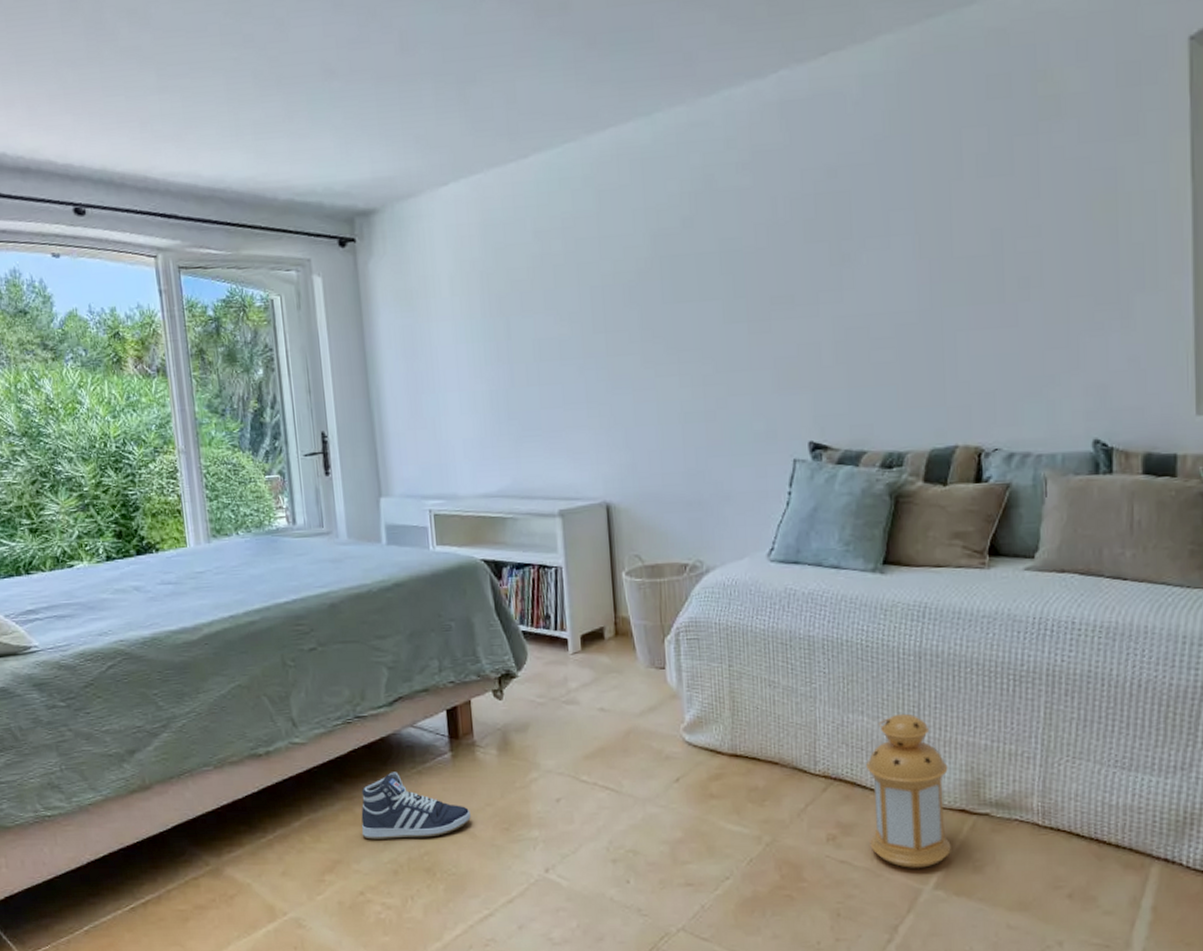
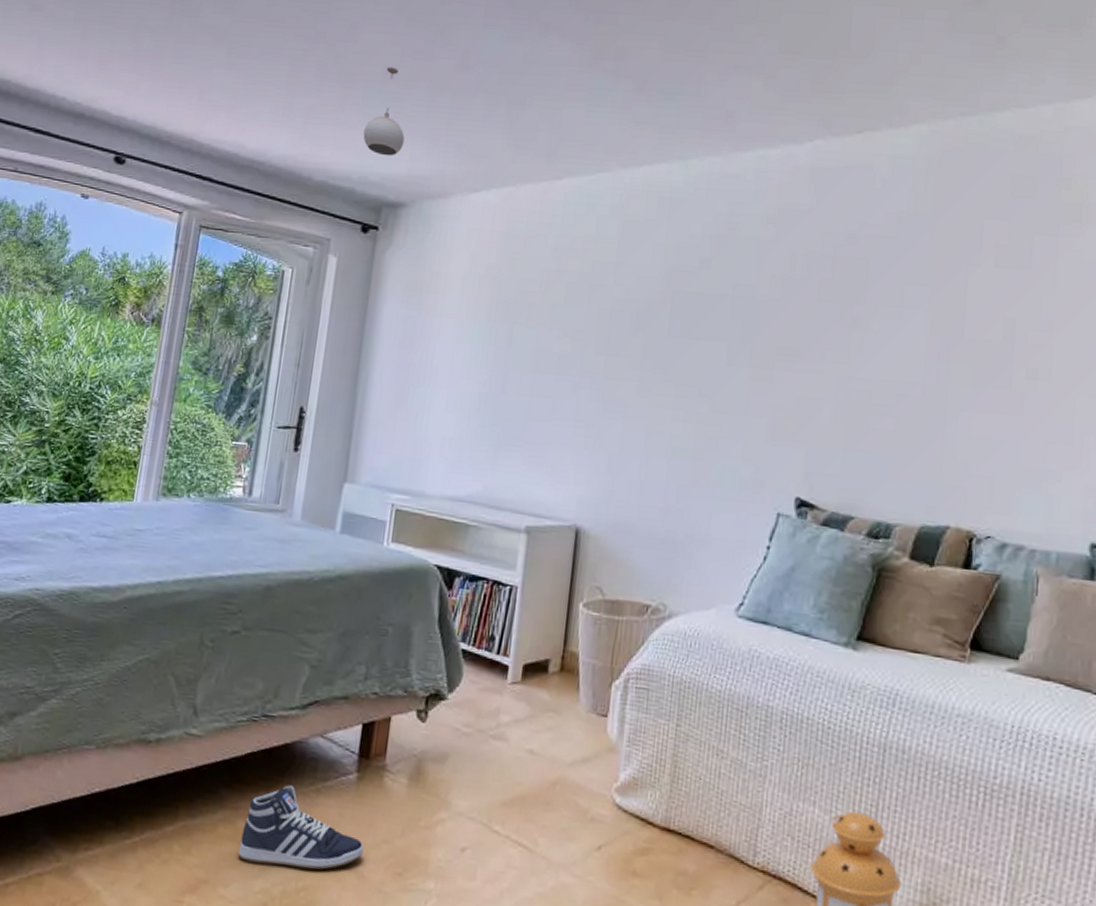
pendant light: none [317,62,361,162] -> present [363,67,405,156]

